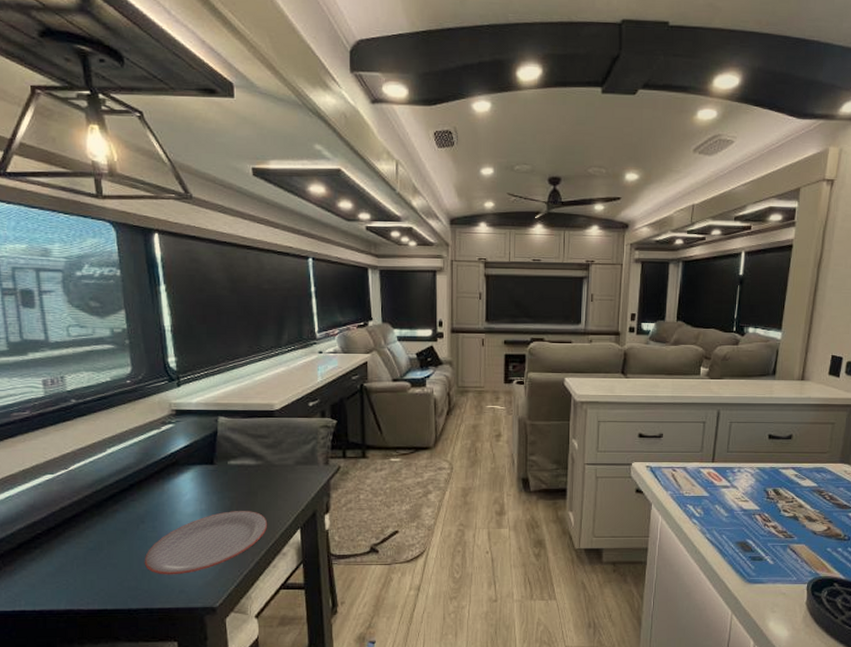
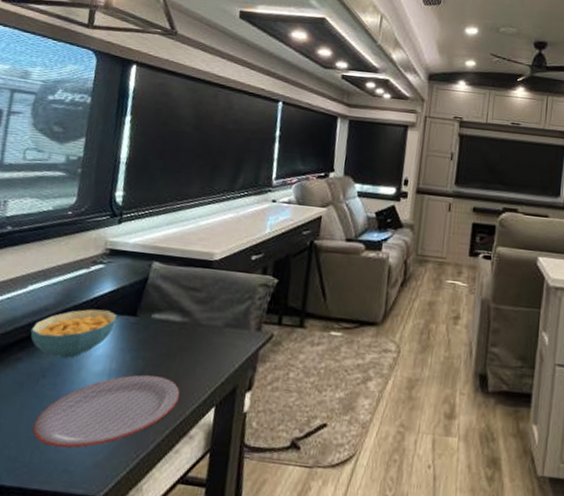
cereal bowl: none [120,462,196,505] -> present [30,309,117,358]

